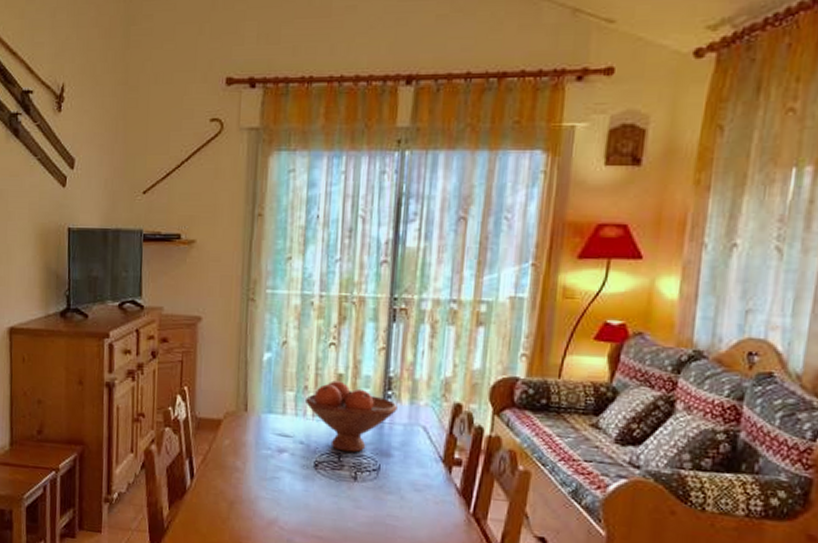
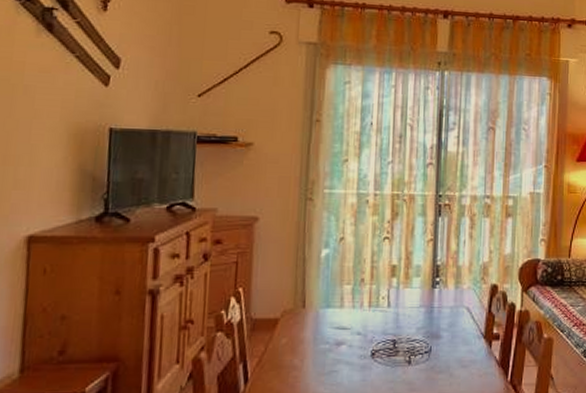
fruit bowl: present [306,380,398,453] -> none [362,272,445,338]

